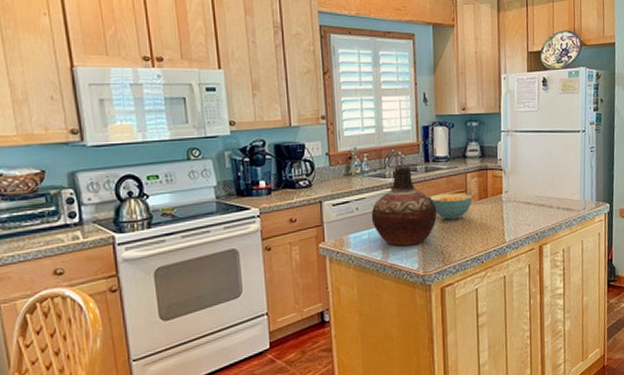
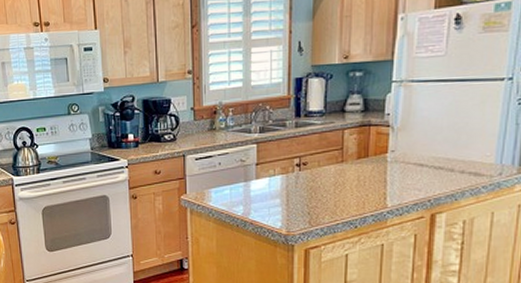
vase: present [371,165,437,246] -> none [234,120,305,203]
cereal bowl: present [430,193,473,220] -> none [299,151,350,179]

